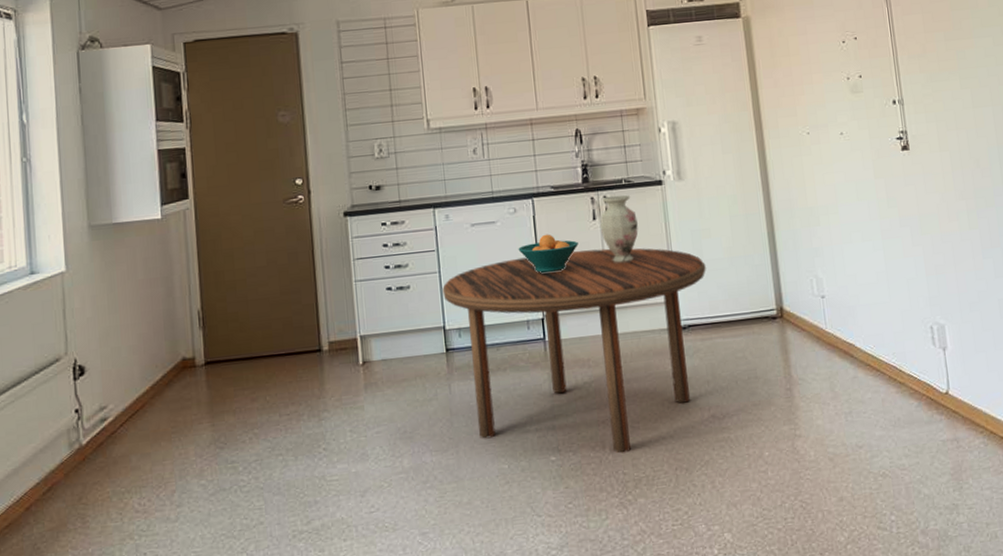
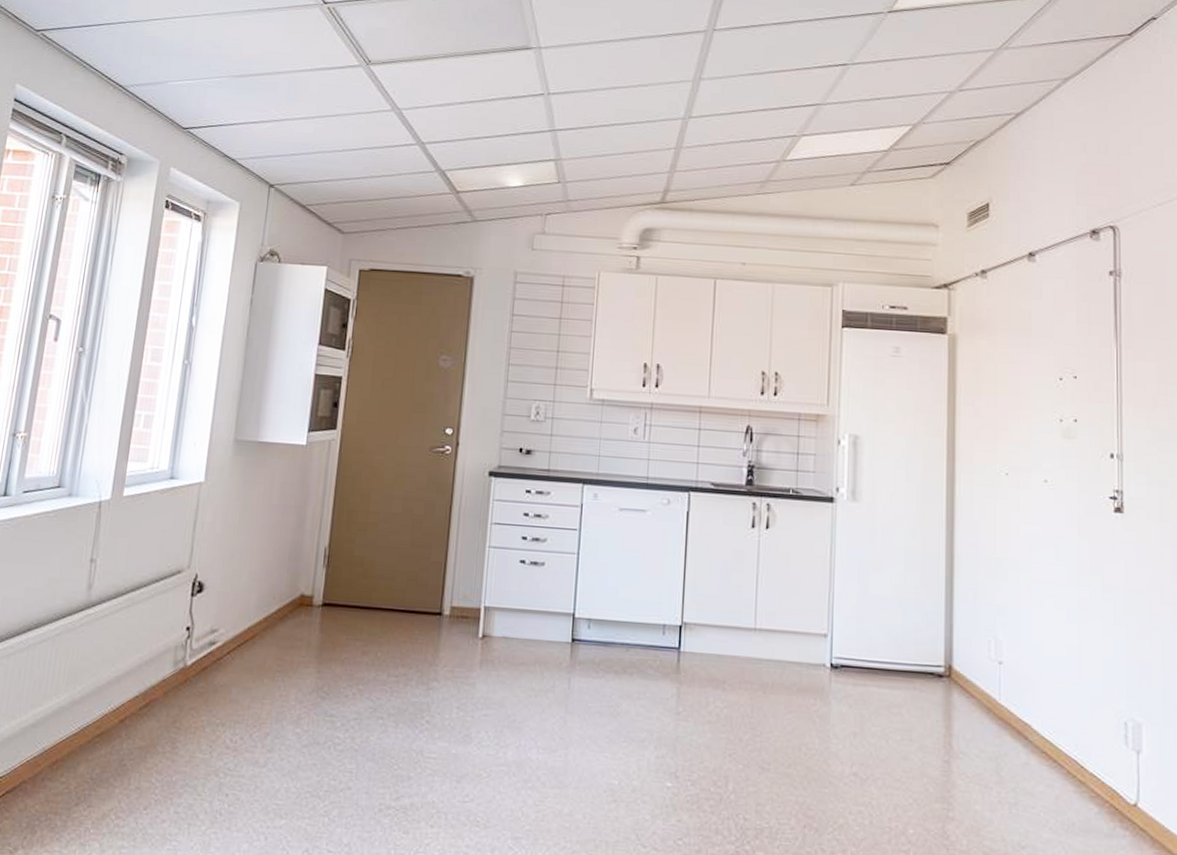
dining table: present [442,248,706,454] -> none [578,554,870,796]
fruit bowl: present [518,234,578,273] -> none [666,533,732,577]
vase: present [600,194,638,264] -> none [759,504,800,582]

